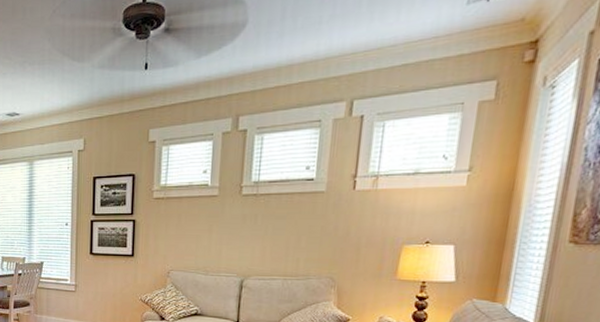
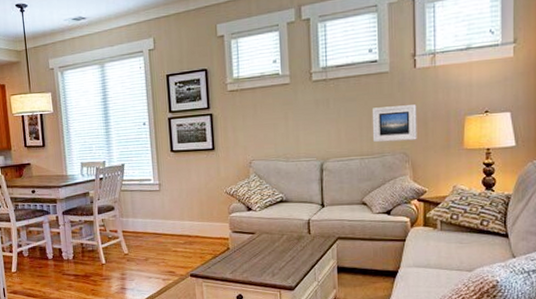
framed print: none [298,228,351,266] -> present [371,105,417,143]

